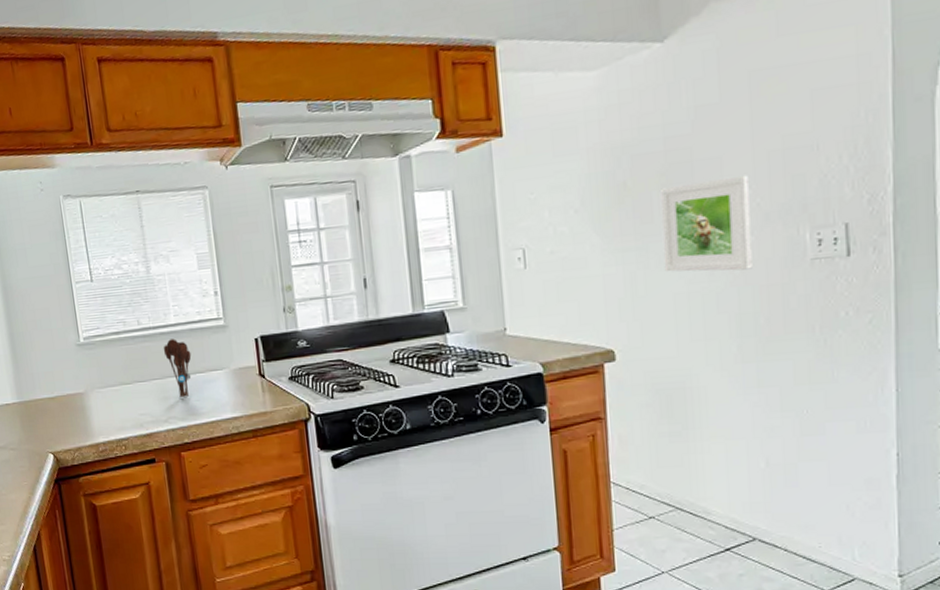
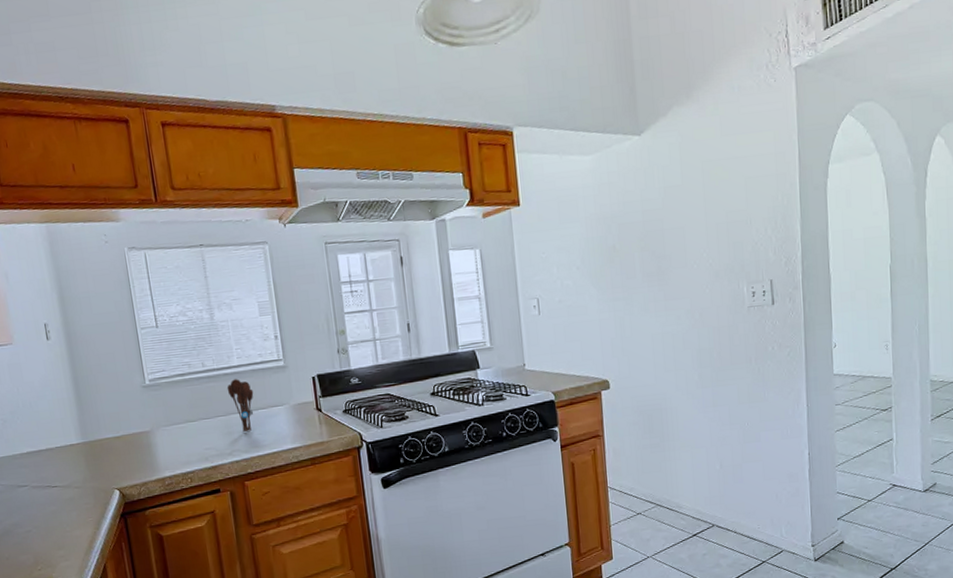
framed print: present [661,175,753,272] -> none [641,241,708,317]

